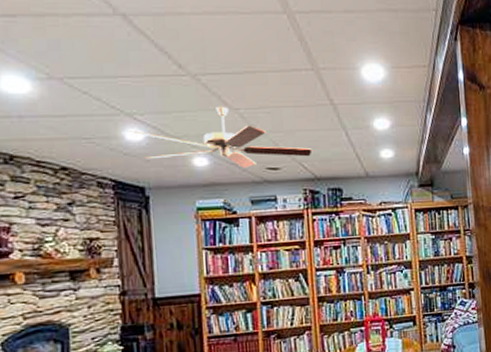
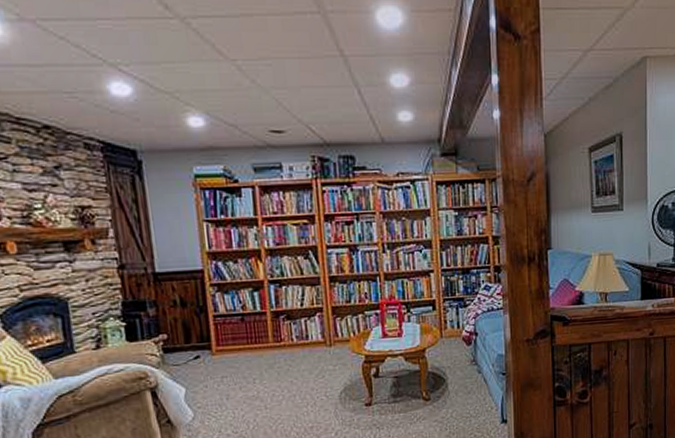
ceiling fan: present [127,106,313,168] -> none [111,56,321,130]

